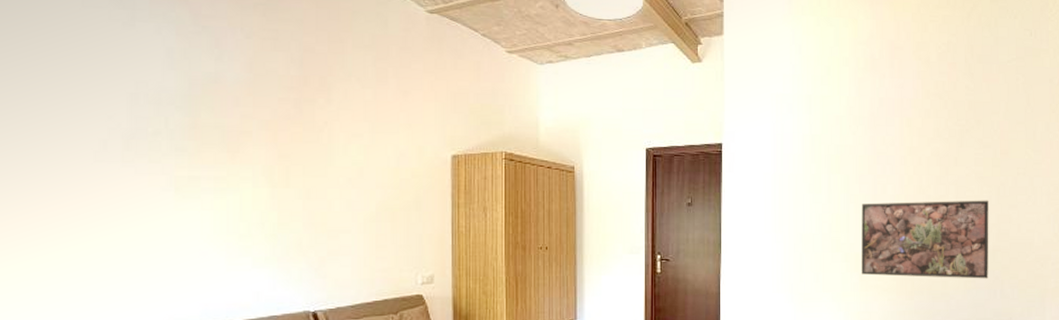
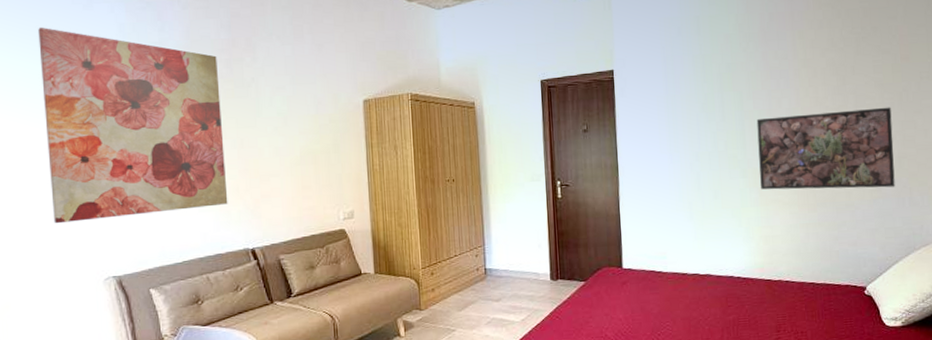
wall art: none [63,43,288,273] -> present [38,27,228,224]

